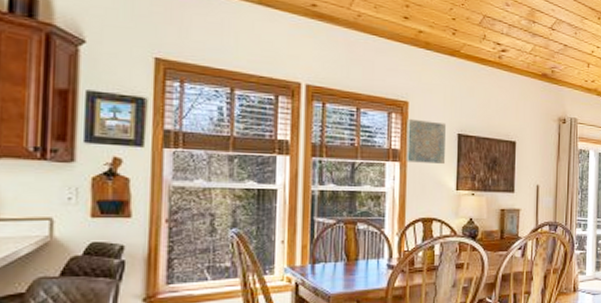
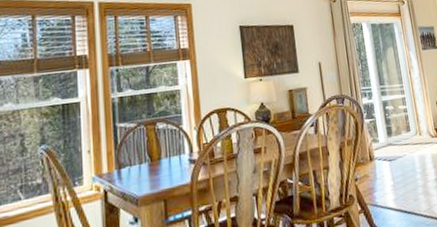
wall art: present [406,118,446,164] -> none [192,18,231,59]

